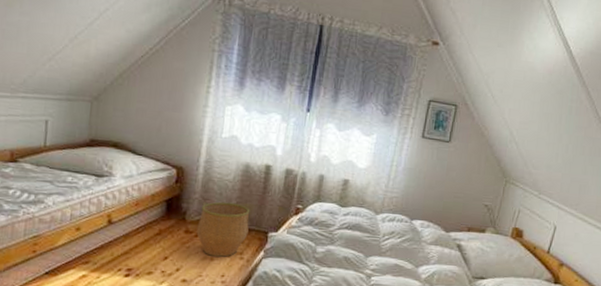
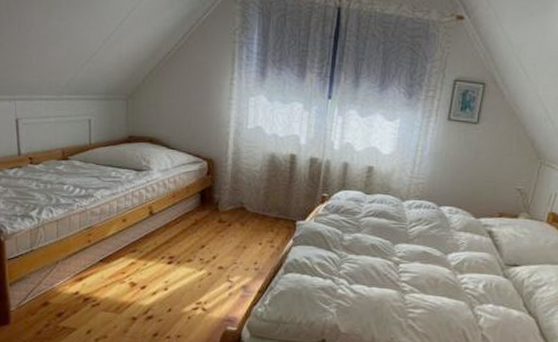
basket: present [196,201,250,257] -> none [229,192,278,245]

